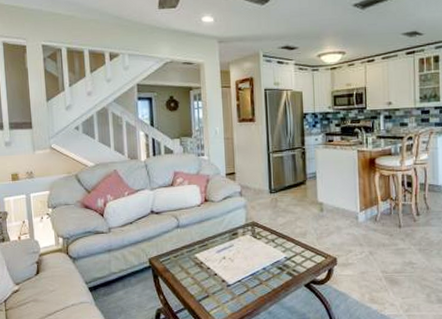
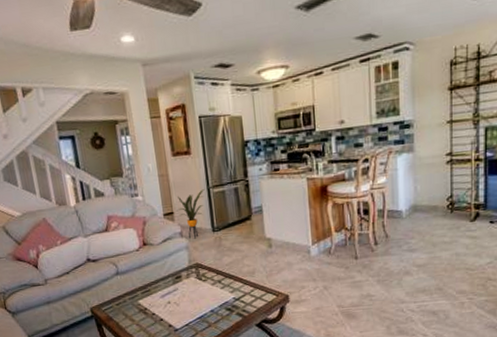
house plant: none [240,154,265,199] -> present [178,189,204,239]

